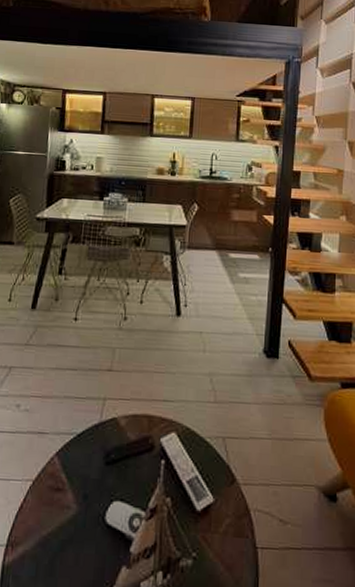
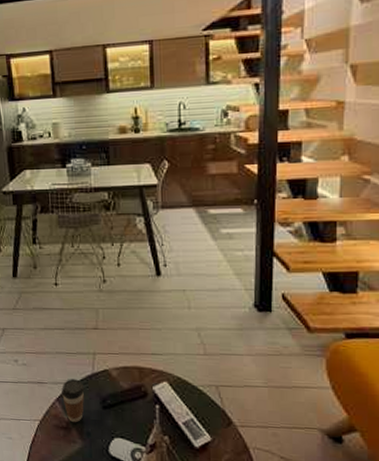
coffee cup: none [63,428,89,483] -> present [62,379,85,423]

